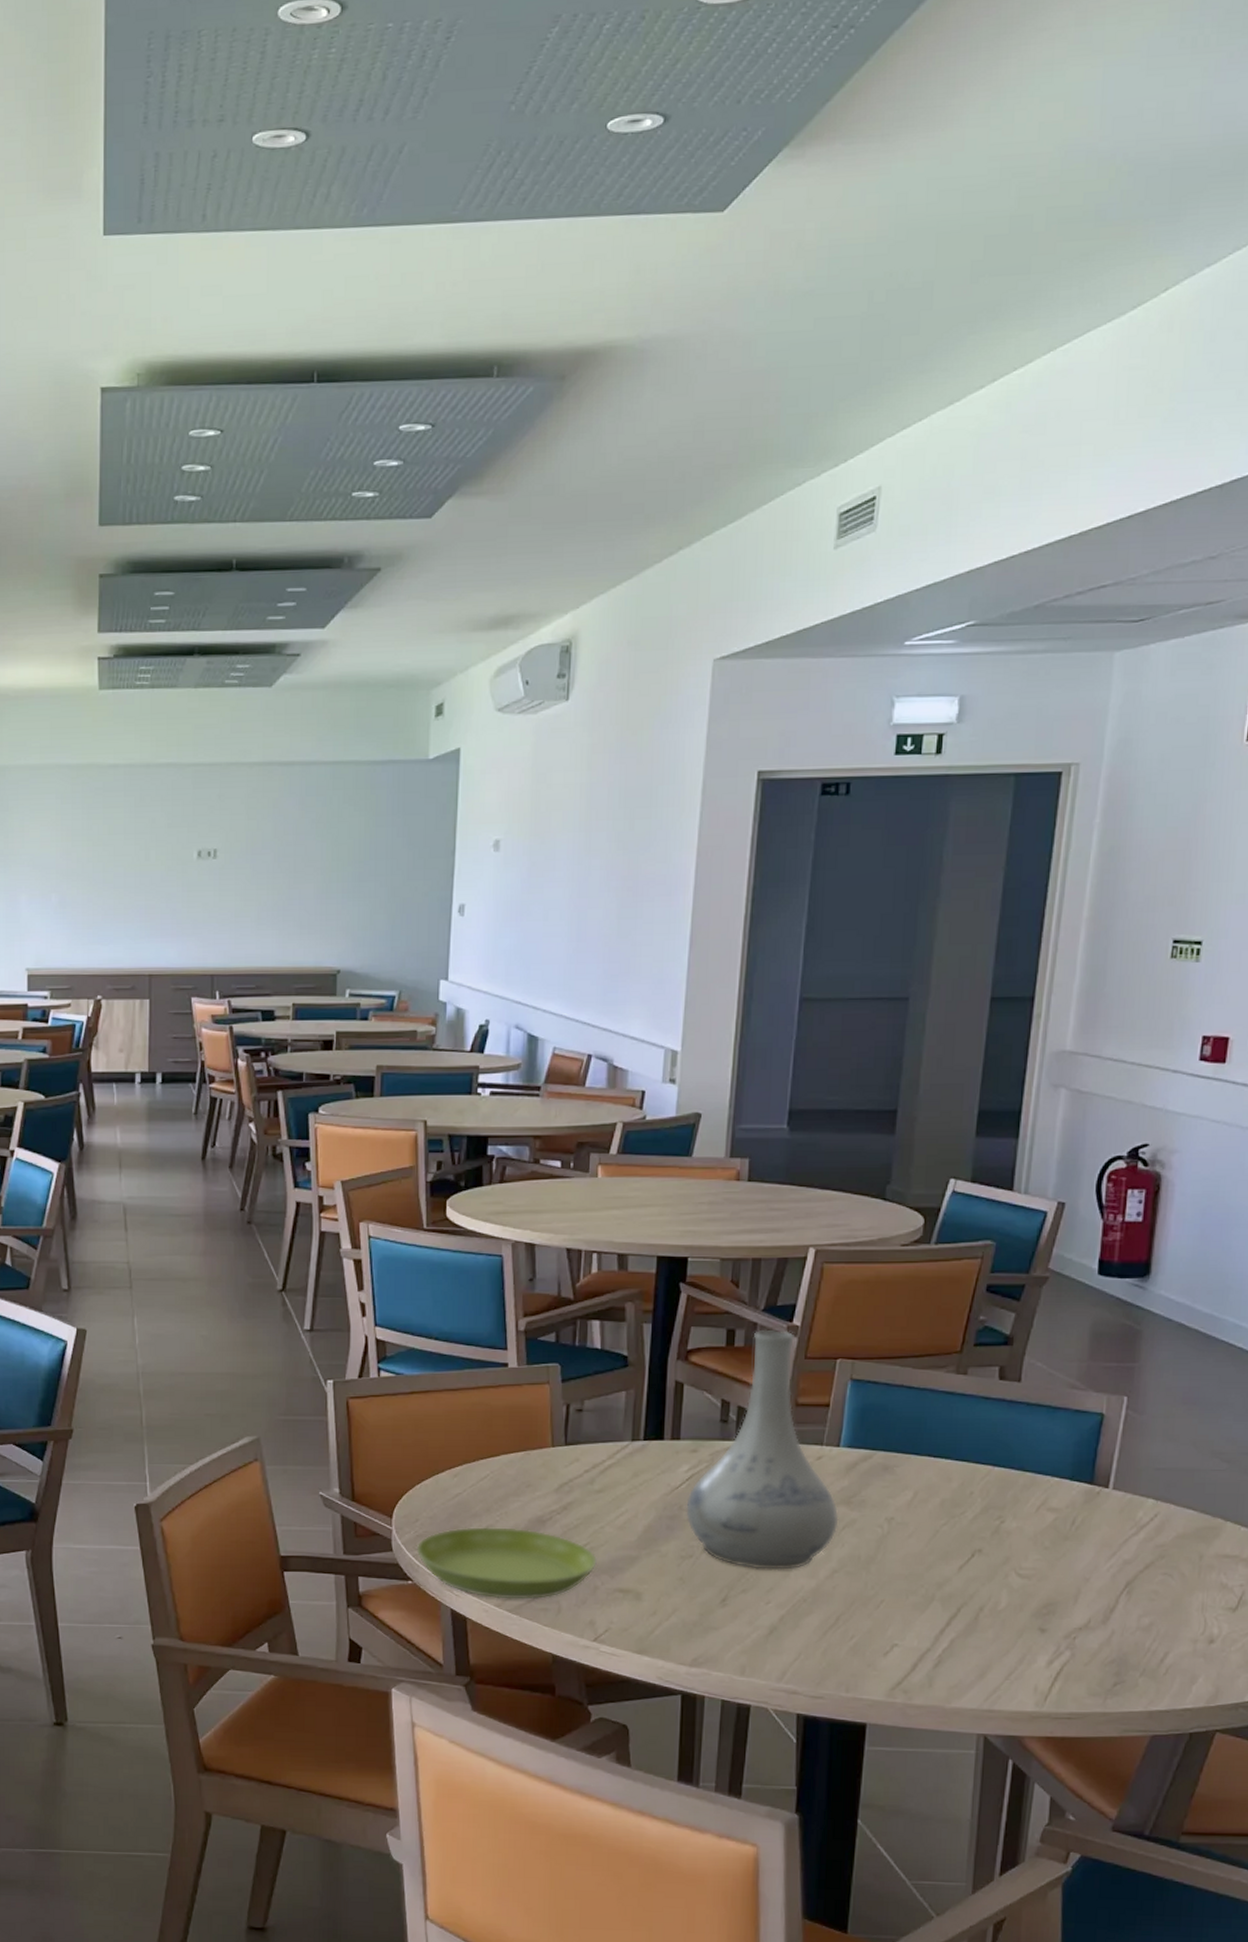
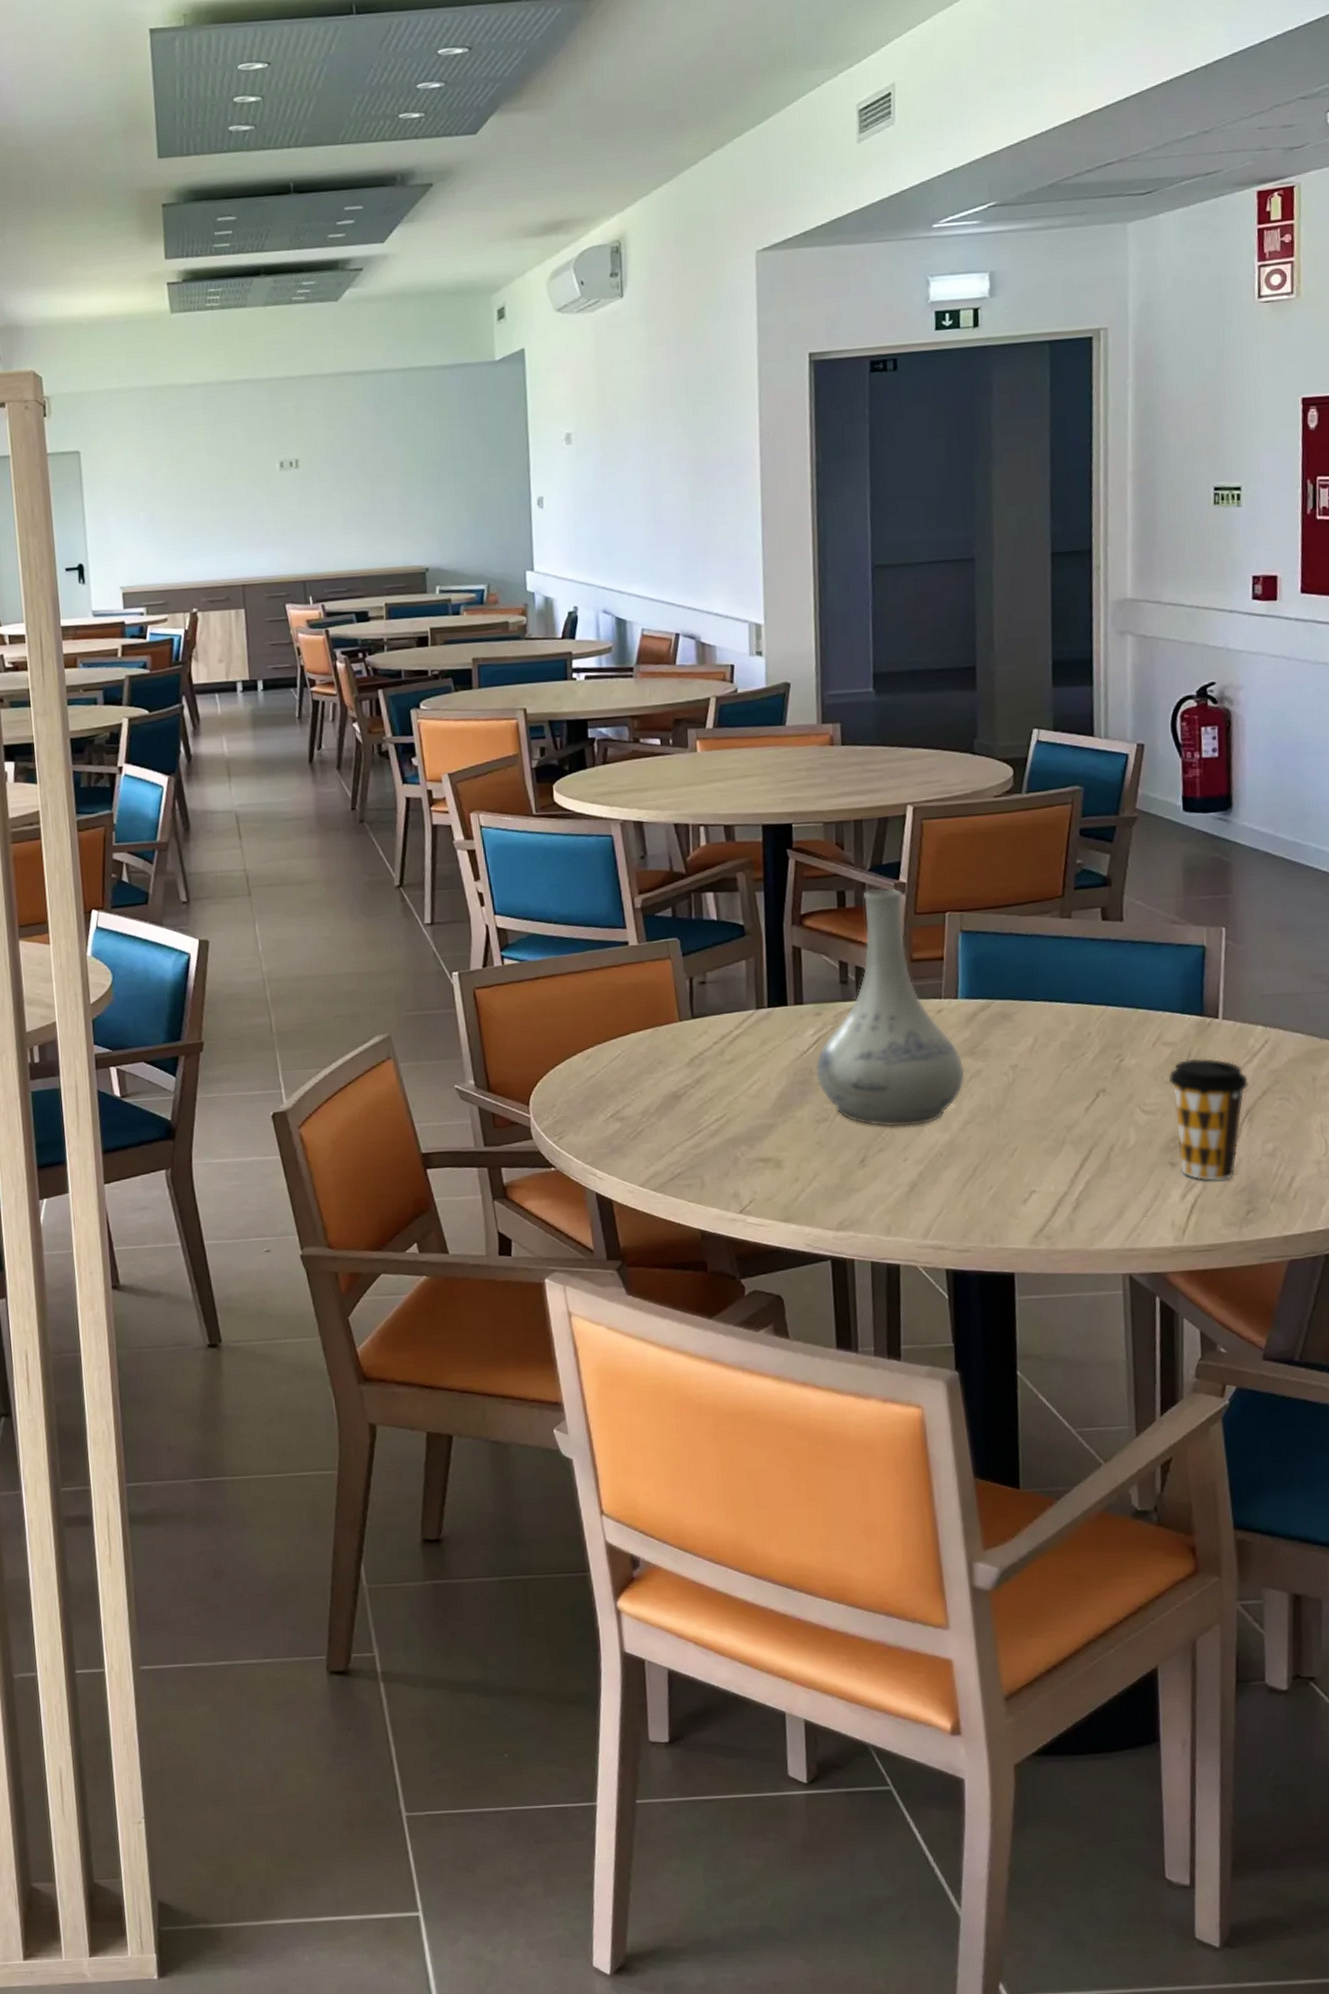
saucer: present [416,1527,597,1600] -> none [555,1105,735,1179]
coffee cup: none [1048,1526,1132,1650] -> present [1168,1058,1249,1181]

